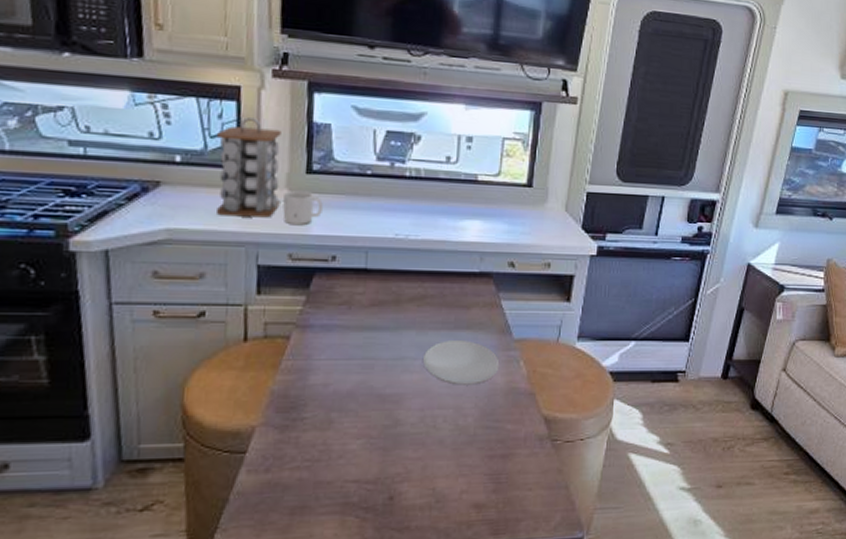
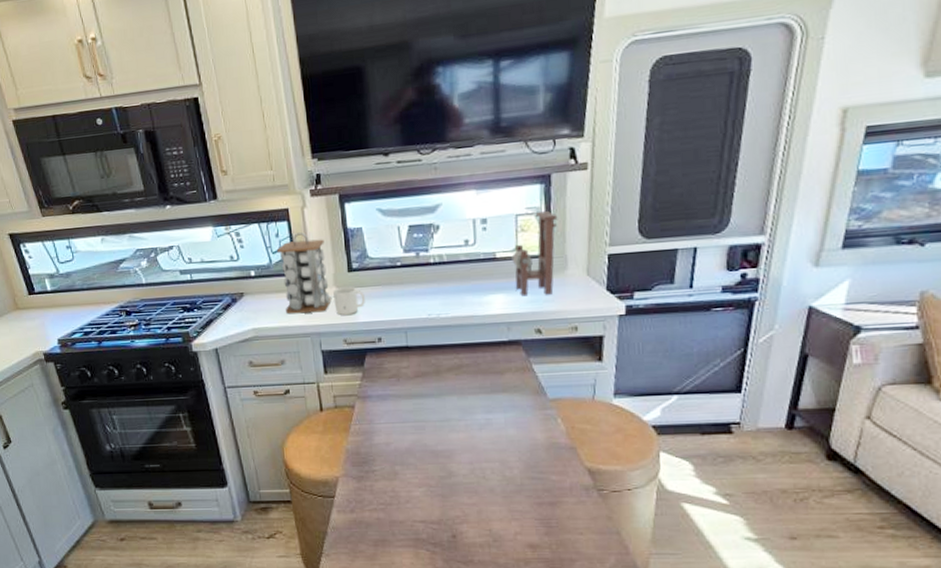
plate: present [423,341,500,385] -> none [467,402,538,442]
paper towel holder: none [493,137,544,227] -> present [511,210,558,297]

